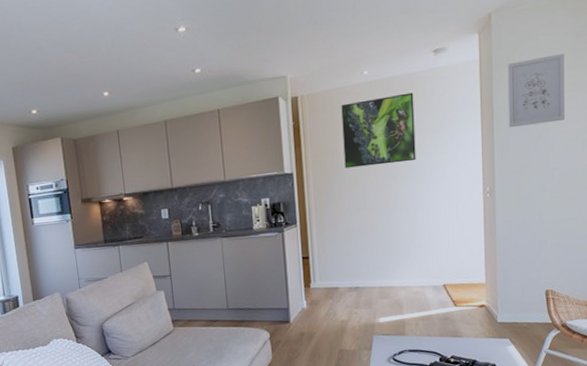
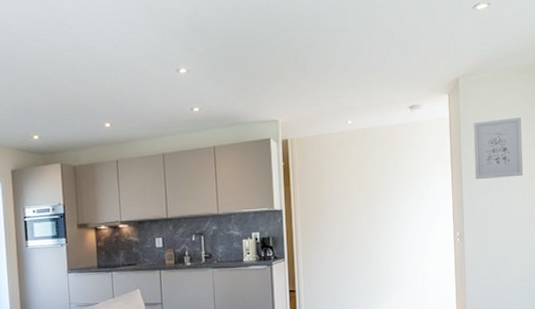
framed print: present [341,92,416,169] -> none [327,142,394,208]

